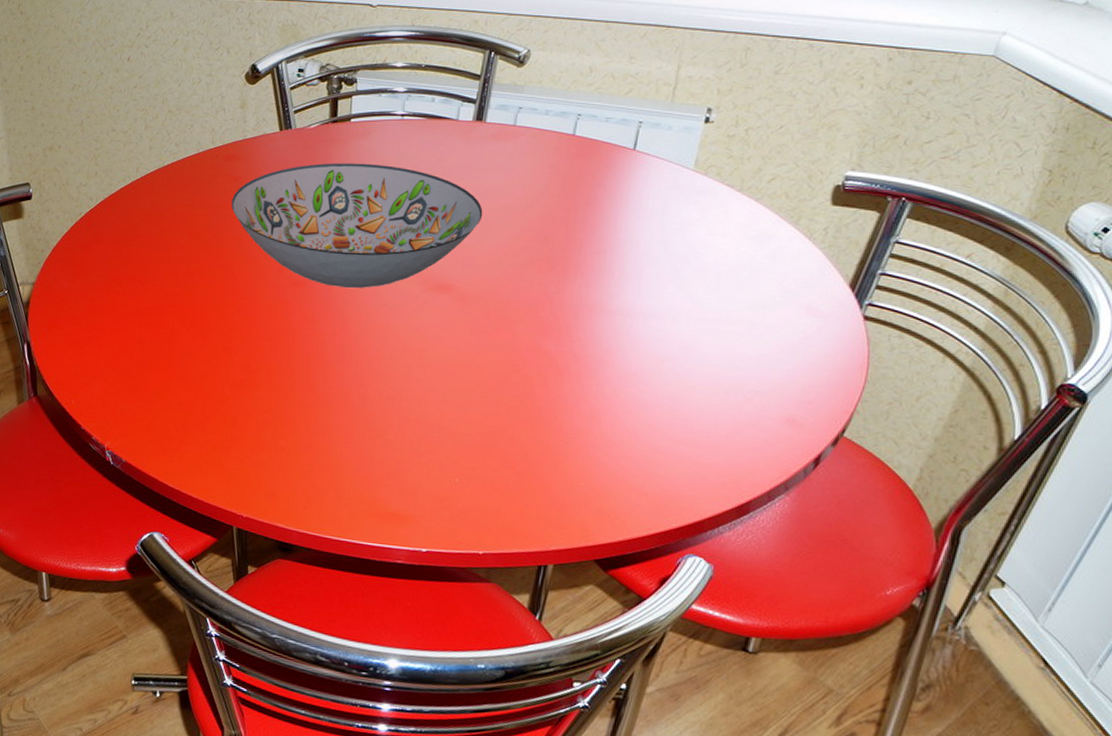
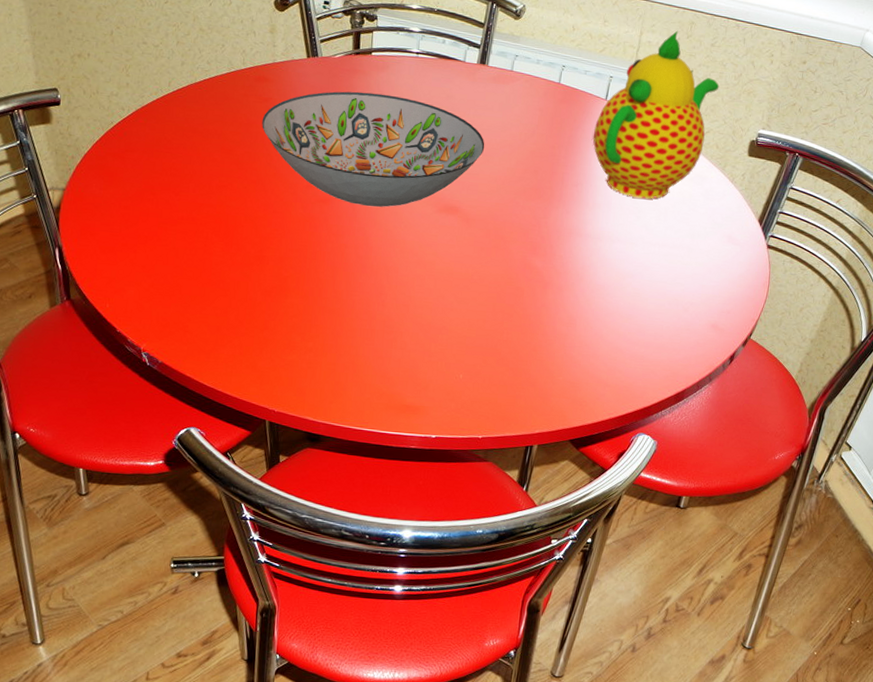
teapot: none [619,60,788,265] -> present [593,30,720,199]

